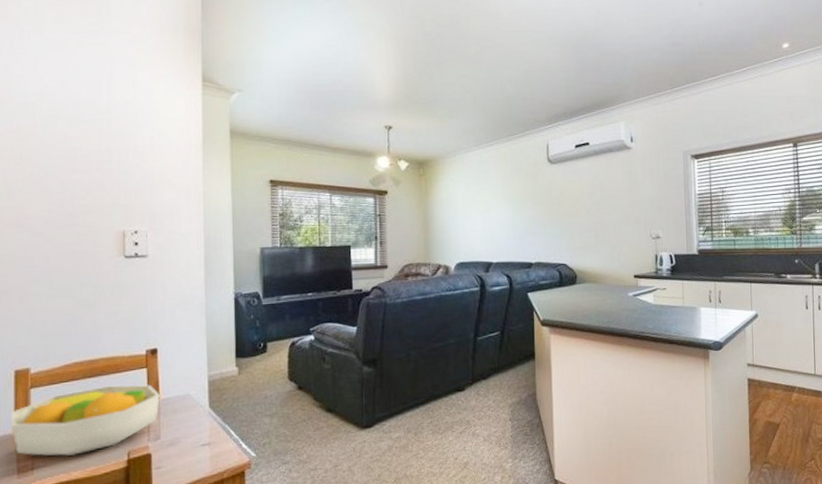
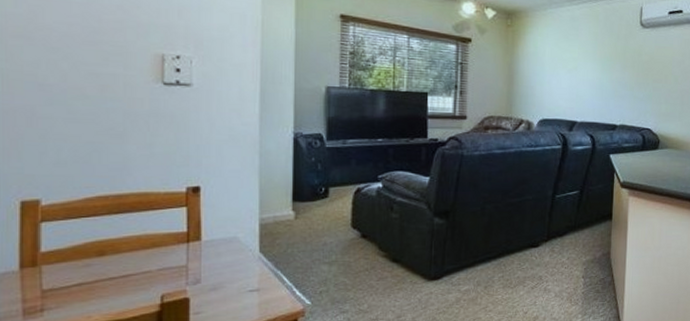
fruit bowl: present [10,384,160,457] -> none [14,223,202,298]

